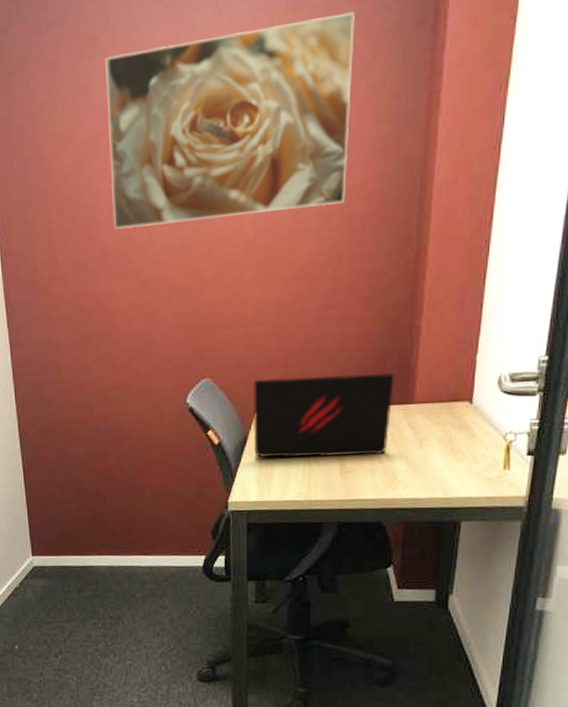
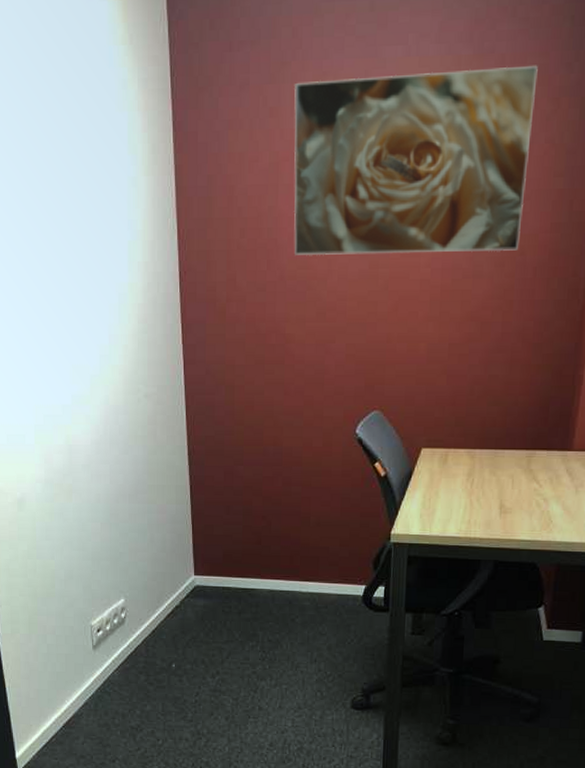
laptop: present [253,373,395,458] -> none [418,415,556,497]

